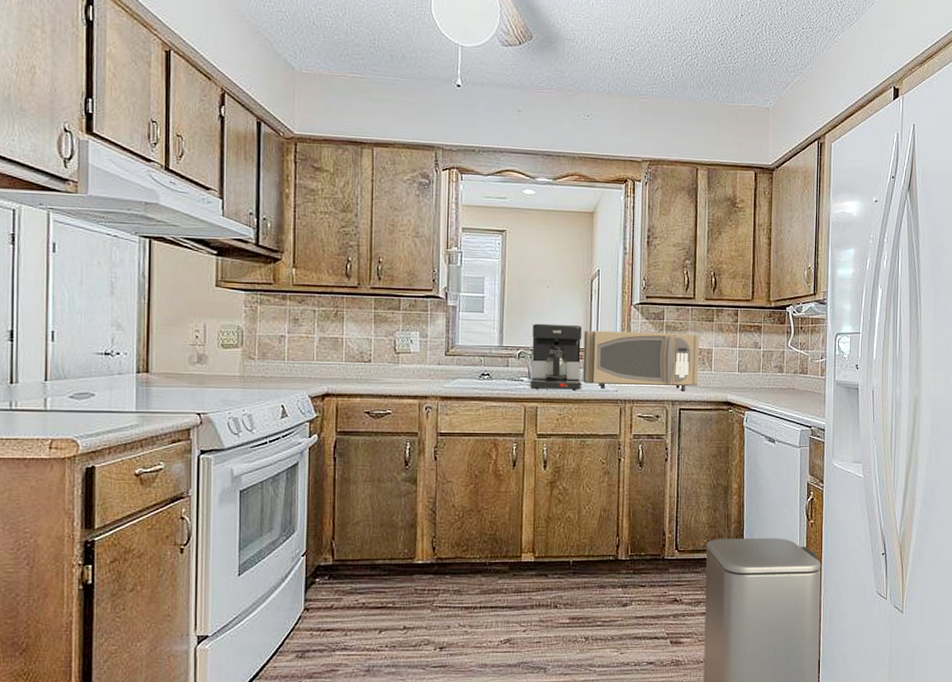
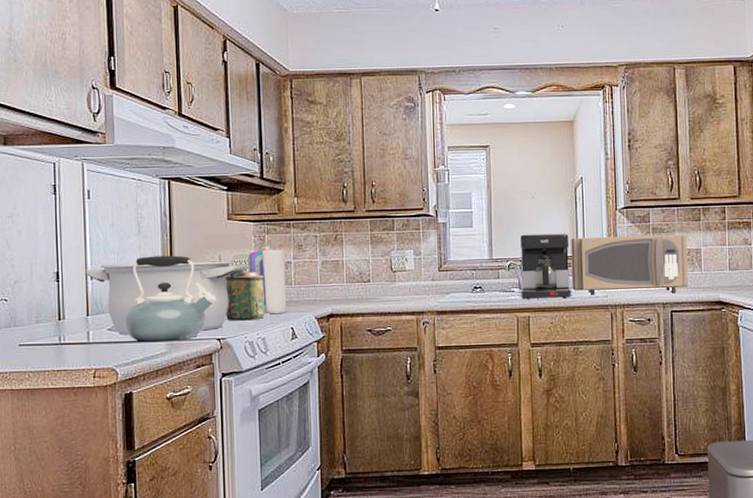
cooking pot: none [46,326,236,404] -> present [85,261,248,335]
kettle: none [89,319,199,413] -> present [124,255,217,342]
canister: none [208,343,254,395] -> present [226,271,266,321]
paper towel holder: none [238,317,279,391] -> present [249,246,287,315]

